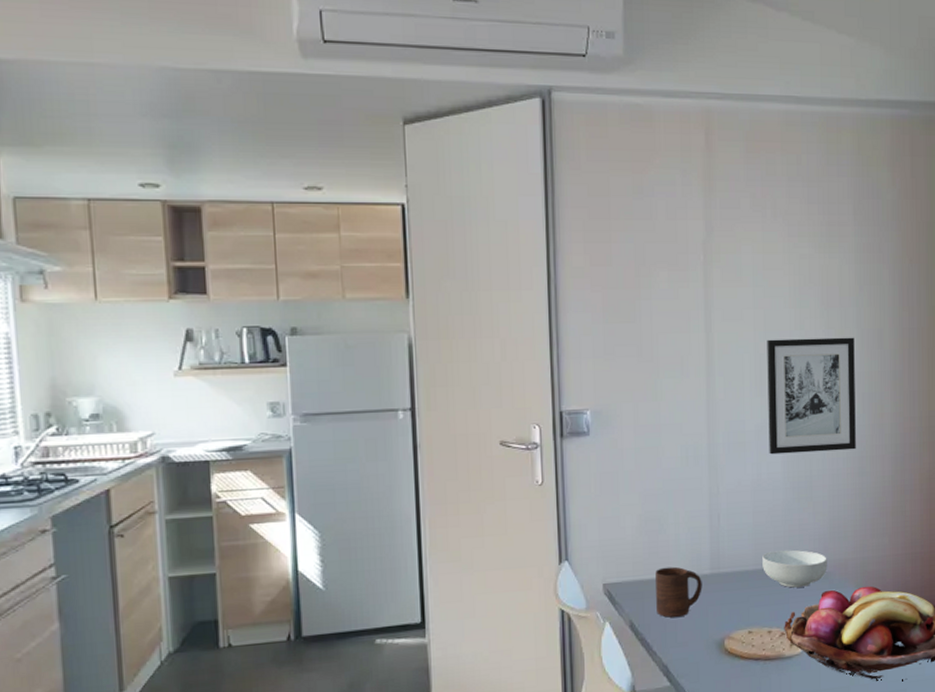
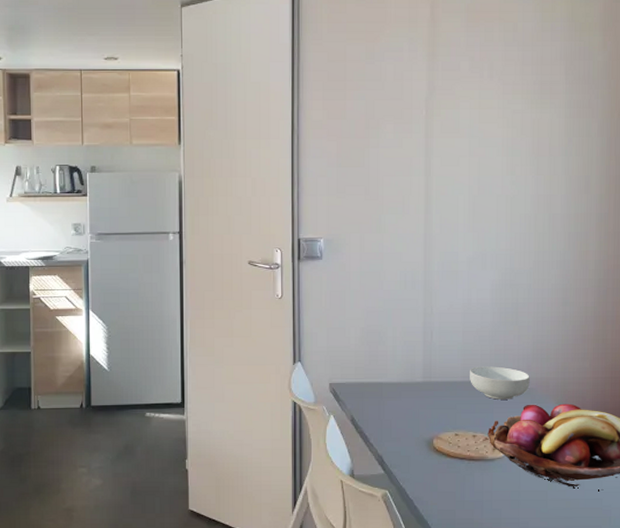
cup: present [655,566,702,618] -> none [374,373,415,416]
wall art: present [767,337,856,455] -> none [479,182,562,283]

